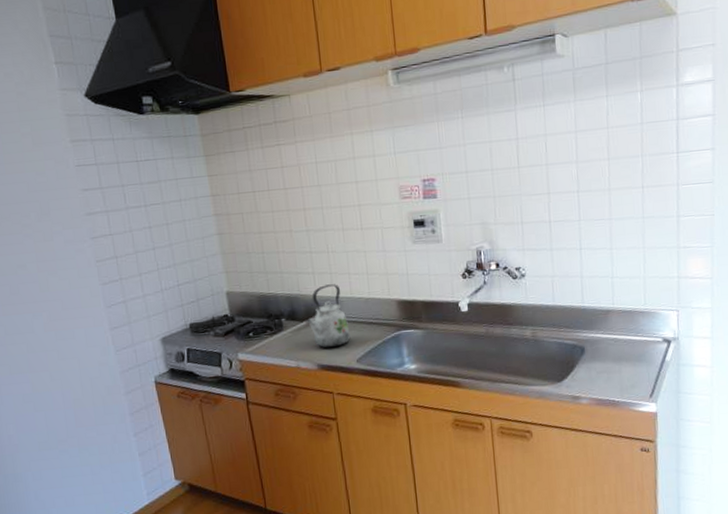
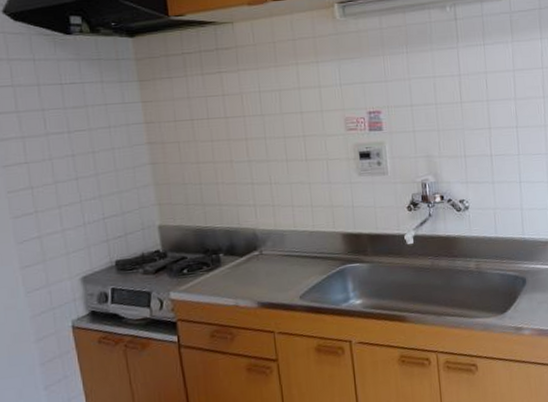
kettle: present [305,284,351,348] -> none [245,217,294,285]

